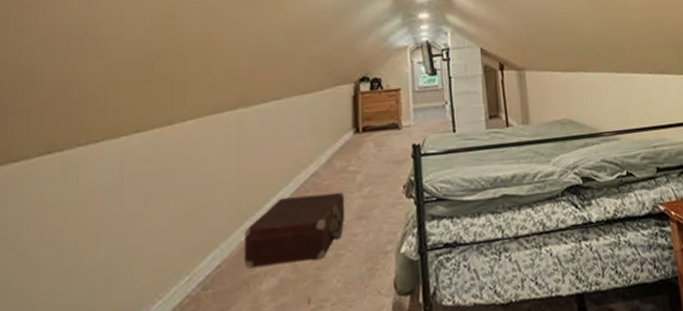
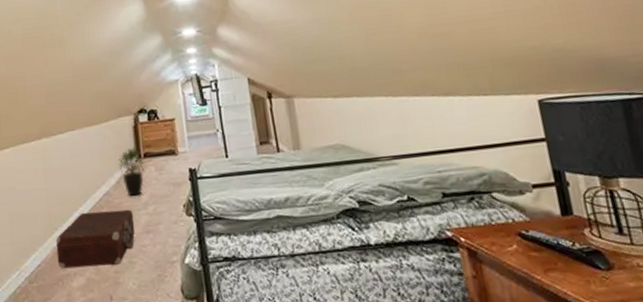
potted plant: none [331,119,362,177] -> present [118,146,144,196]

